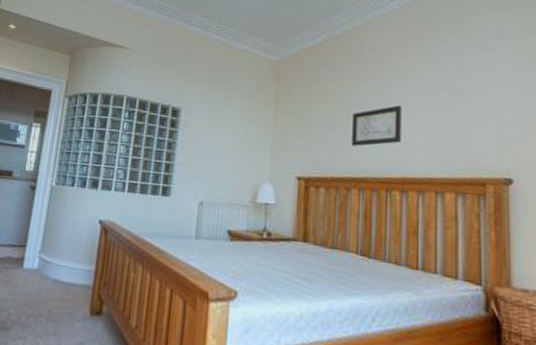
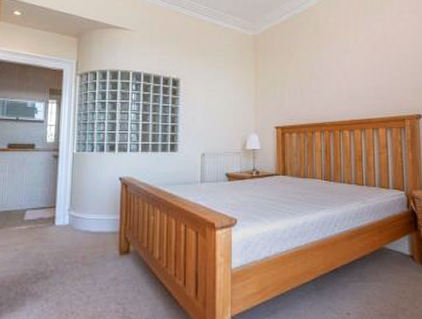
wall art: present [352,105,401,147] -> none [313,66,348,100]

